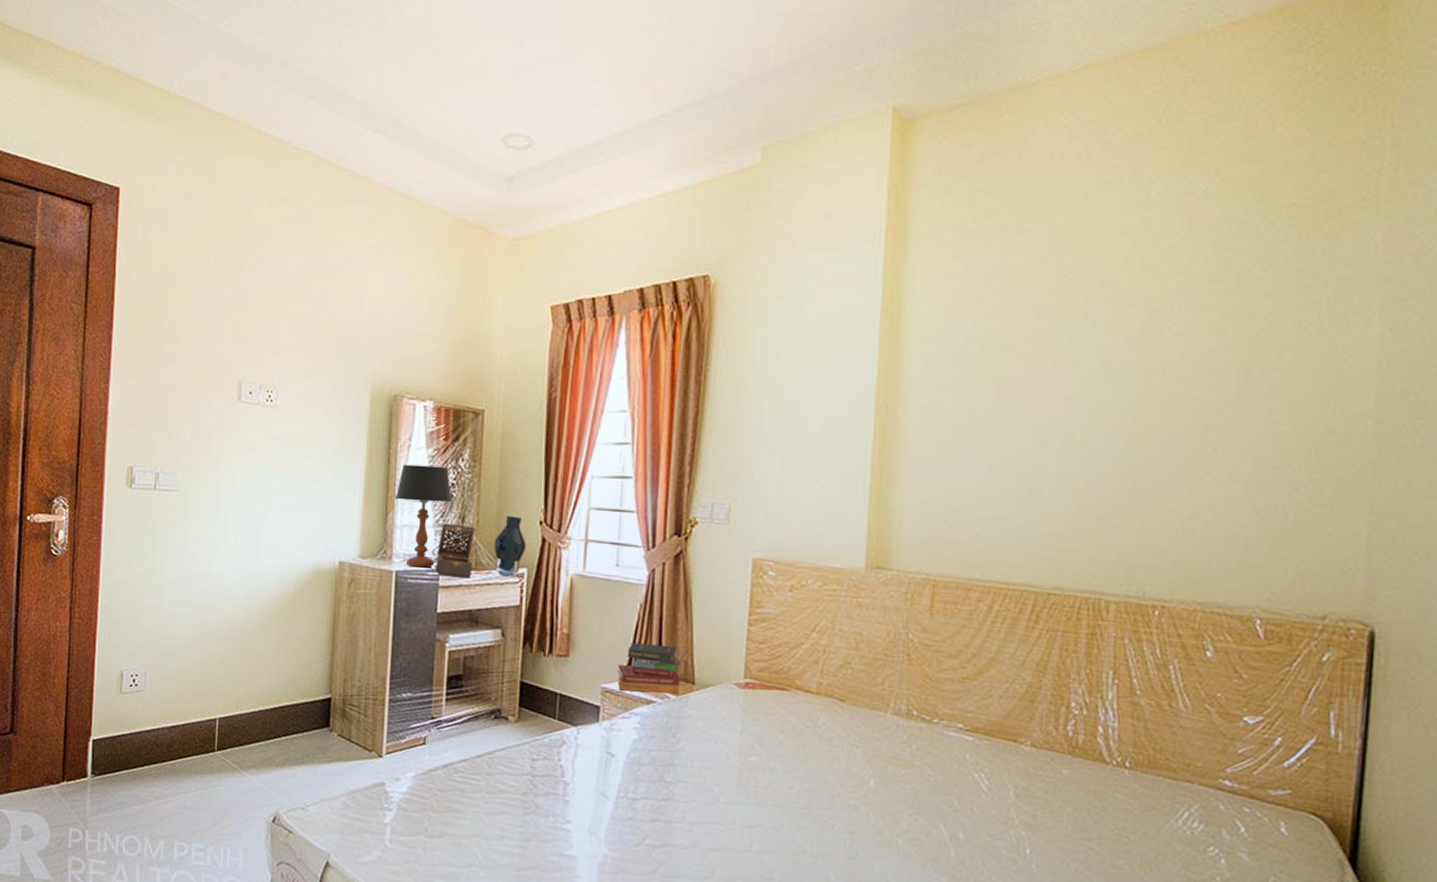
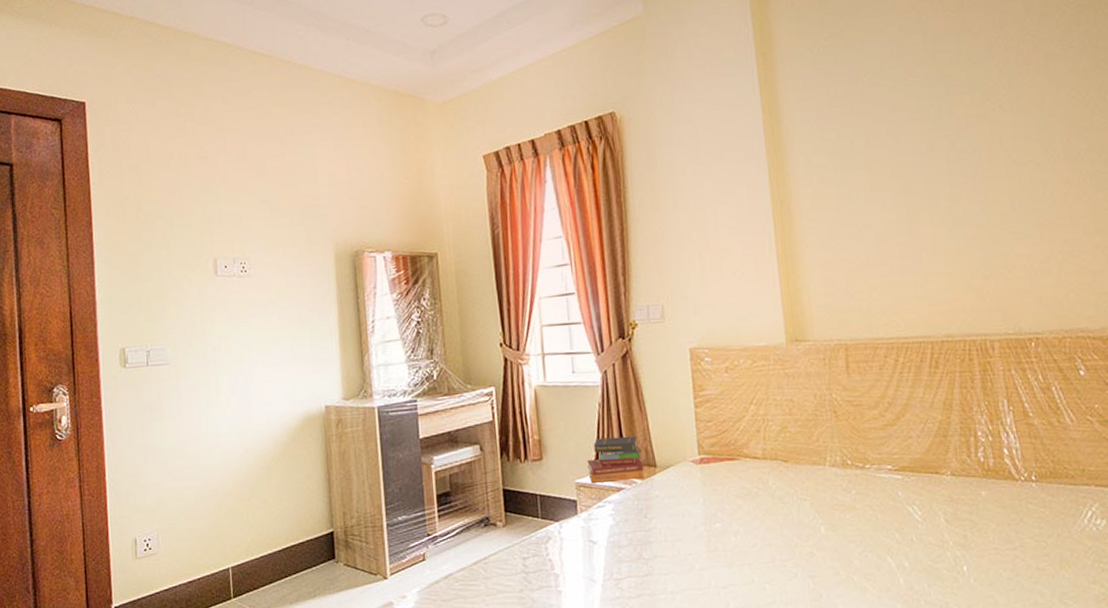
table lamp: present [396,464,452,568] -> none [369,307,420,401]
jewelry box: present [436,523,475,578] -> none [412,357,446,405]
vase: present [494,515,526,577] -> none [462,342,491,397]

